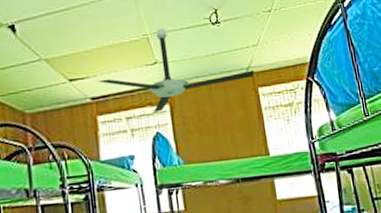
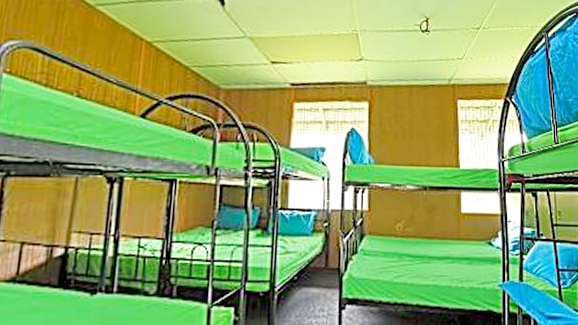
ceiling fan: present [98,28,254,114] -> none [300,26,455,109]

